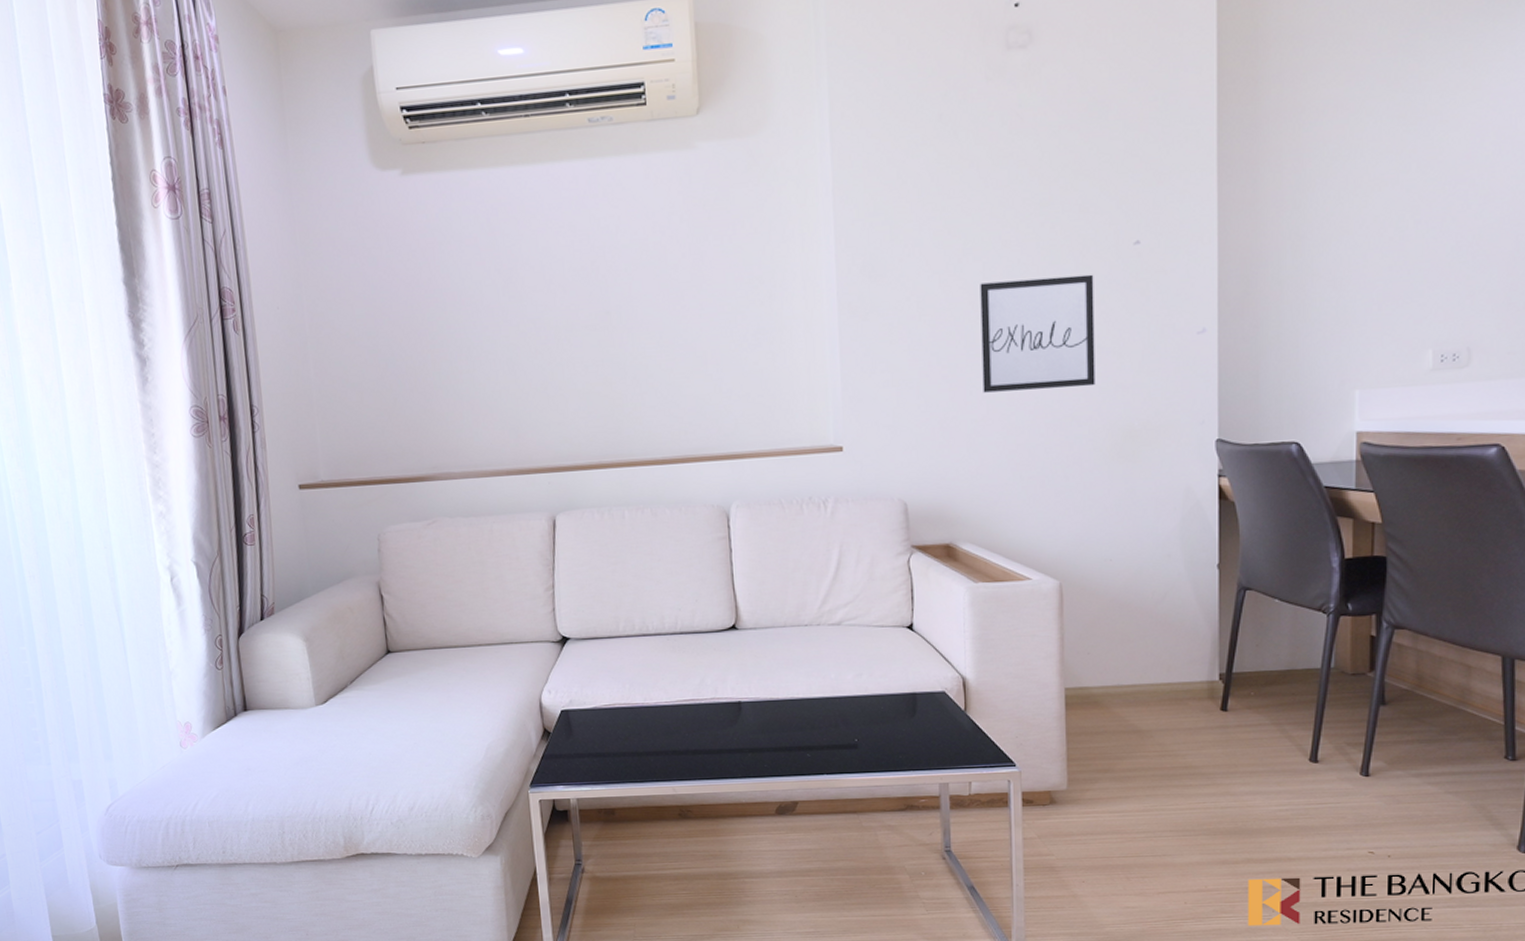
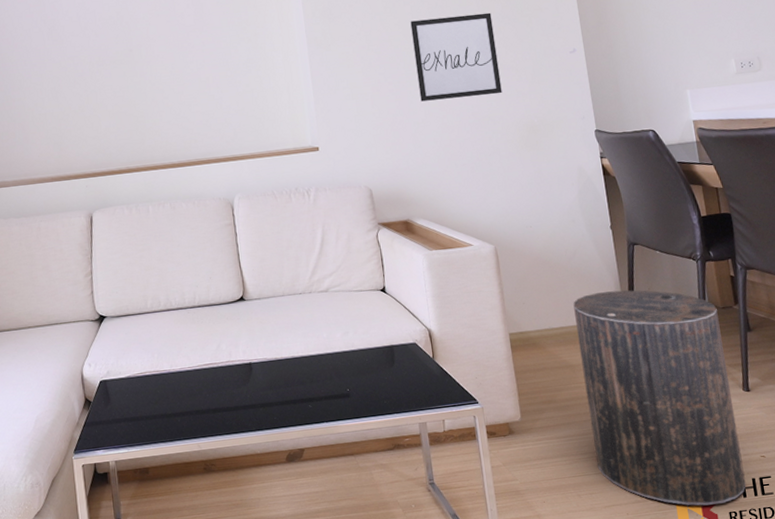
stool: none [1153,645,1344,902] -> present [573,290,746,506]

